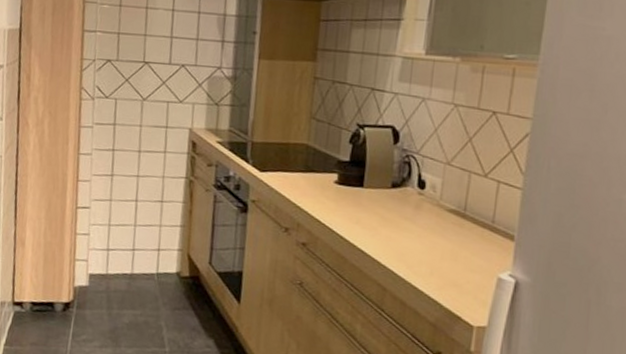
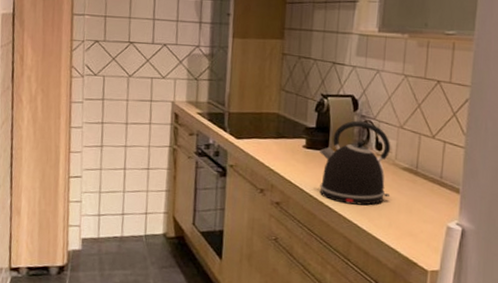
kettle: none [352,154,436,250] -> present [318,120,391,206]

